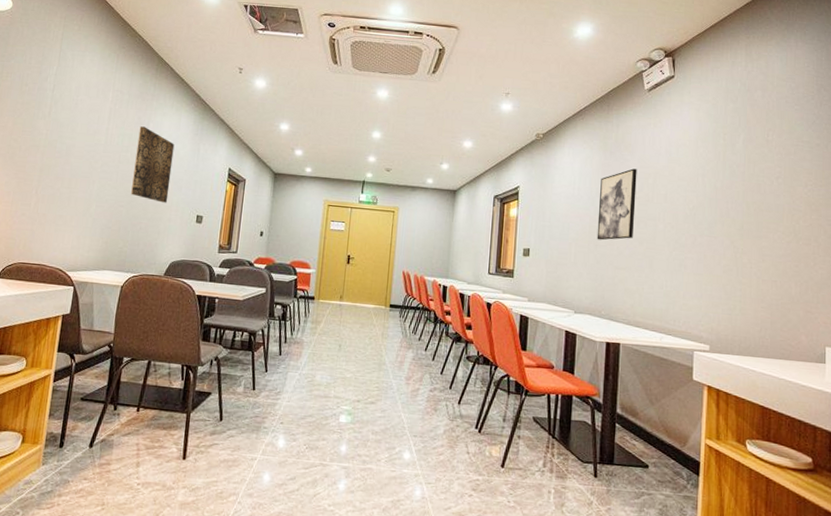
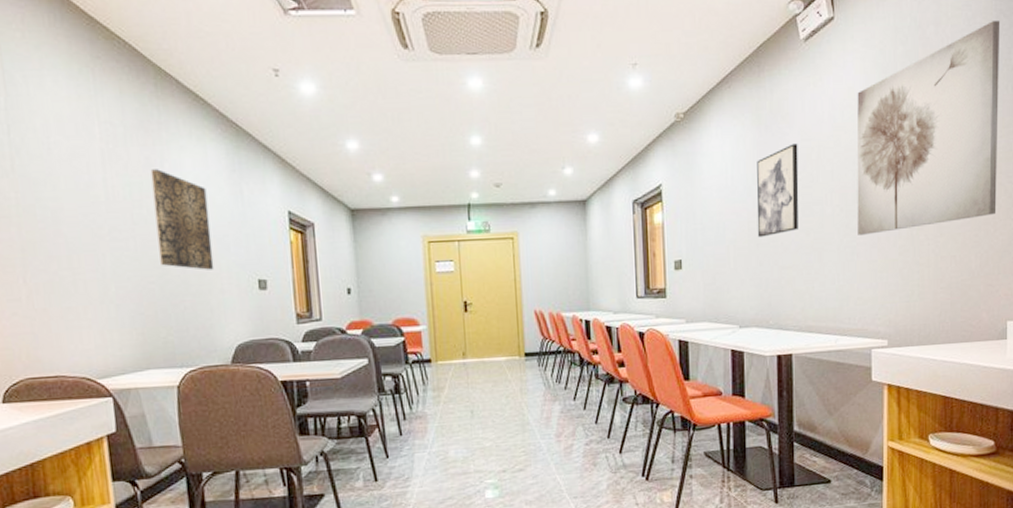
wall art: none [686,92,821,252] -> present [857,20,1001,235]

